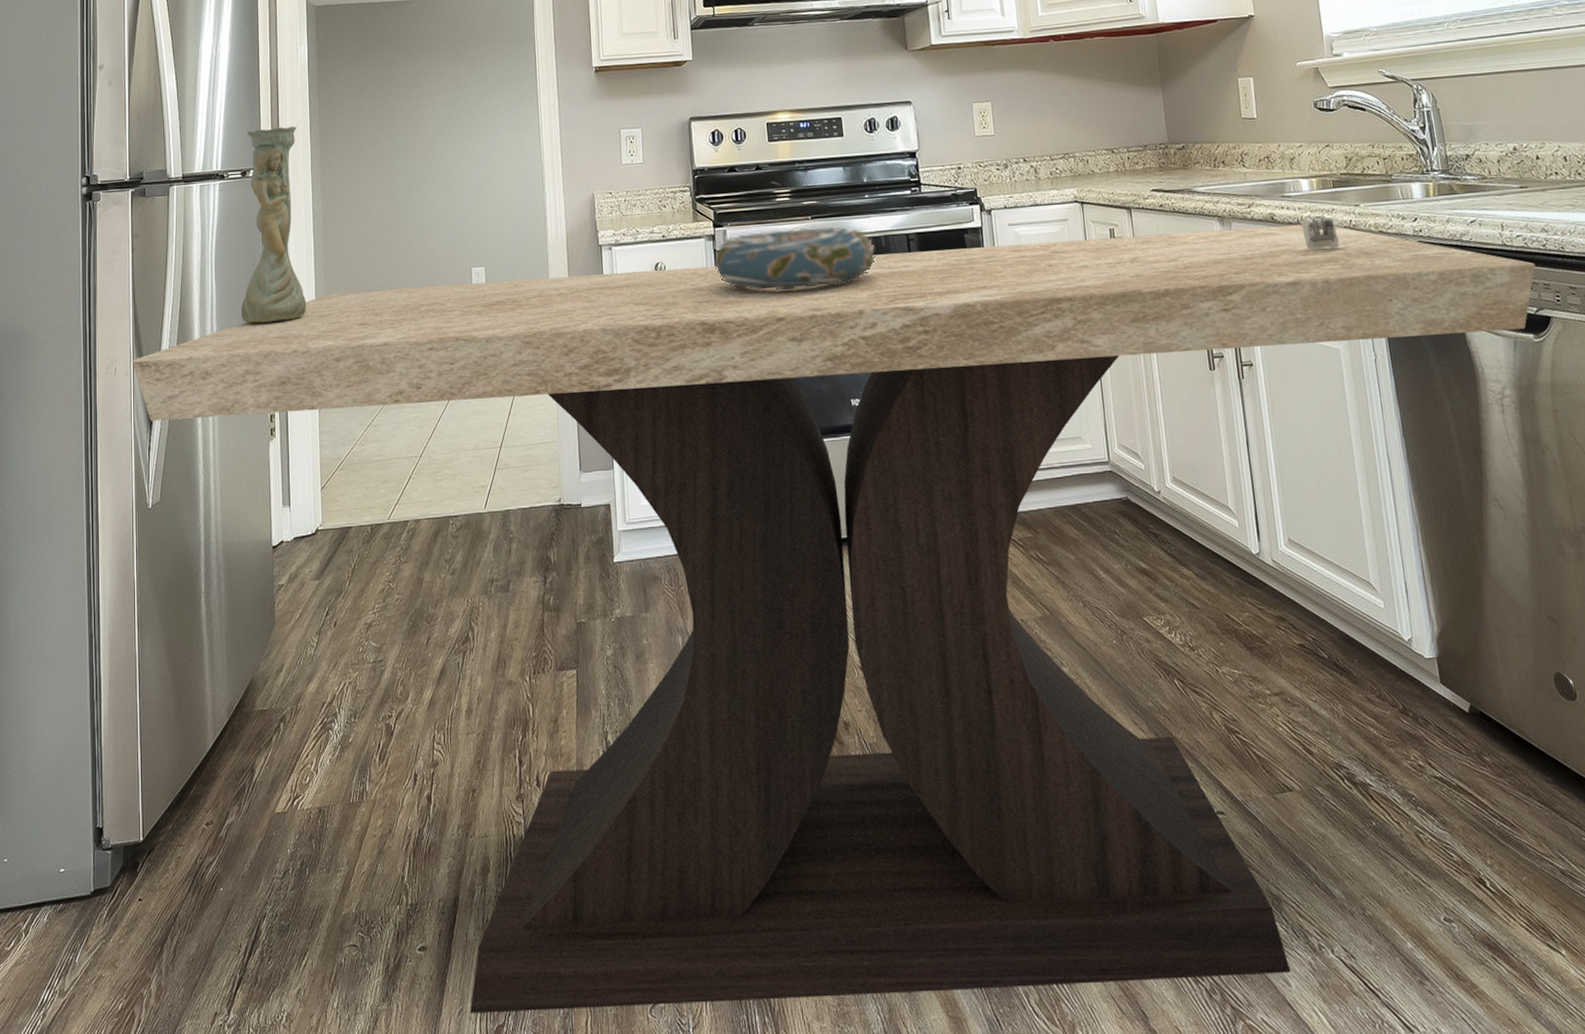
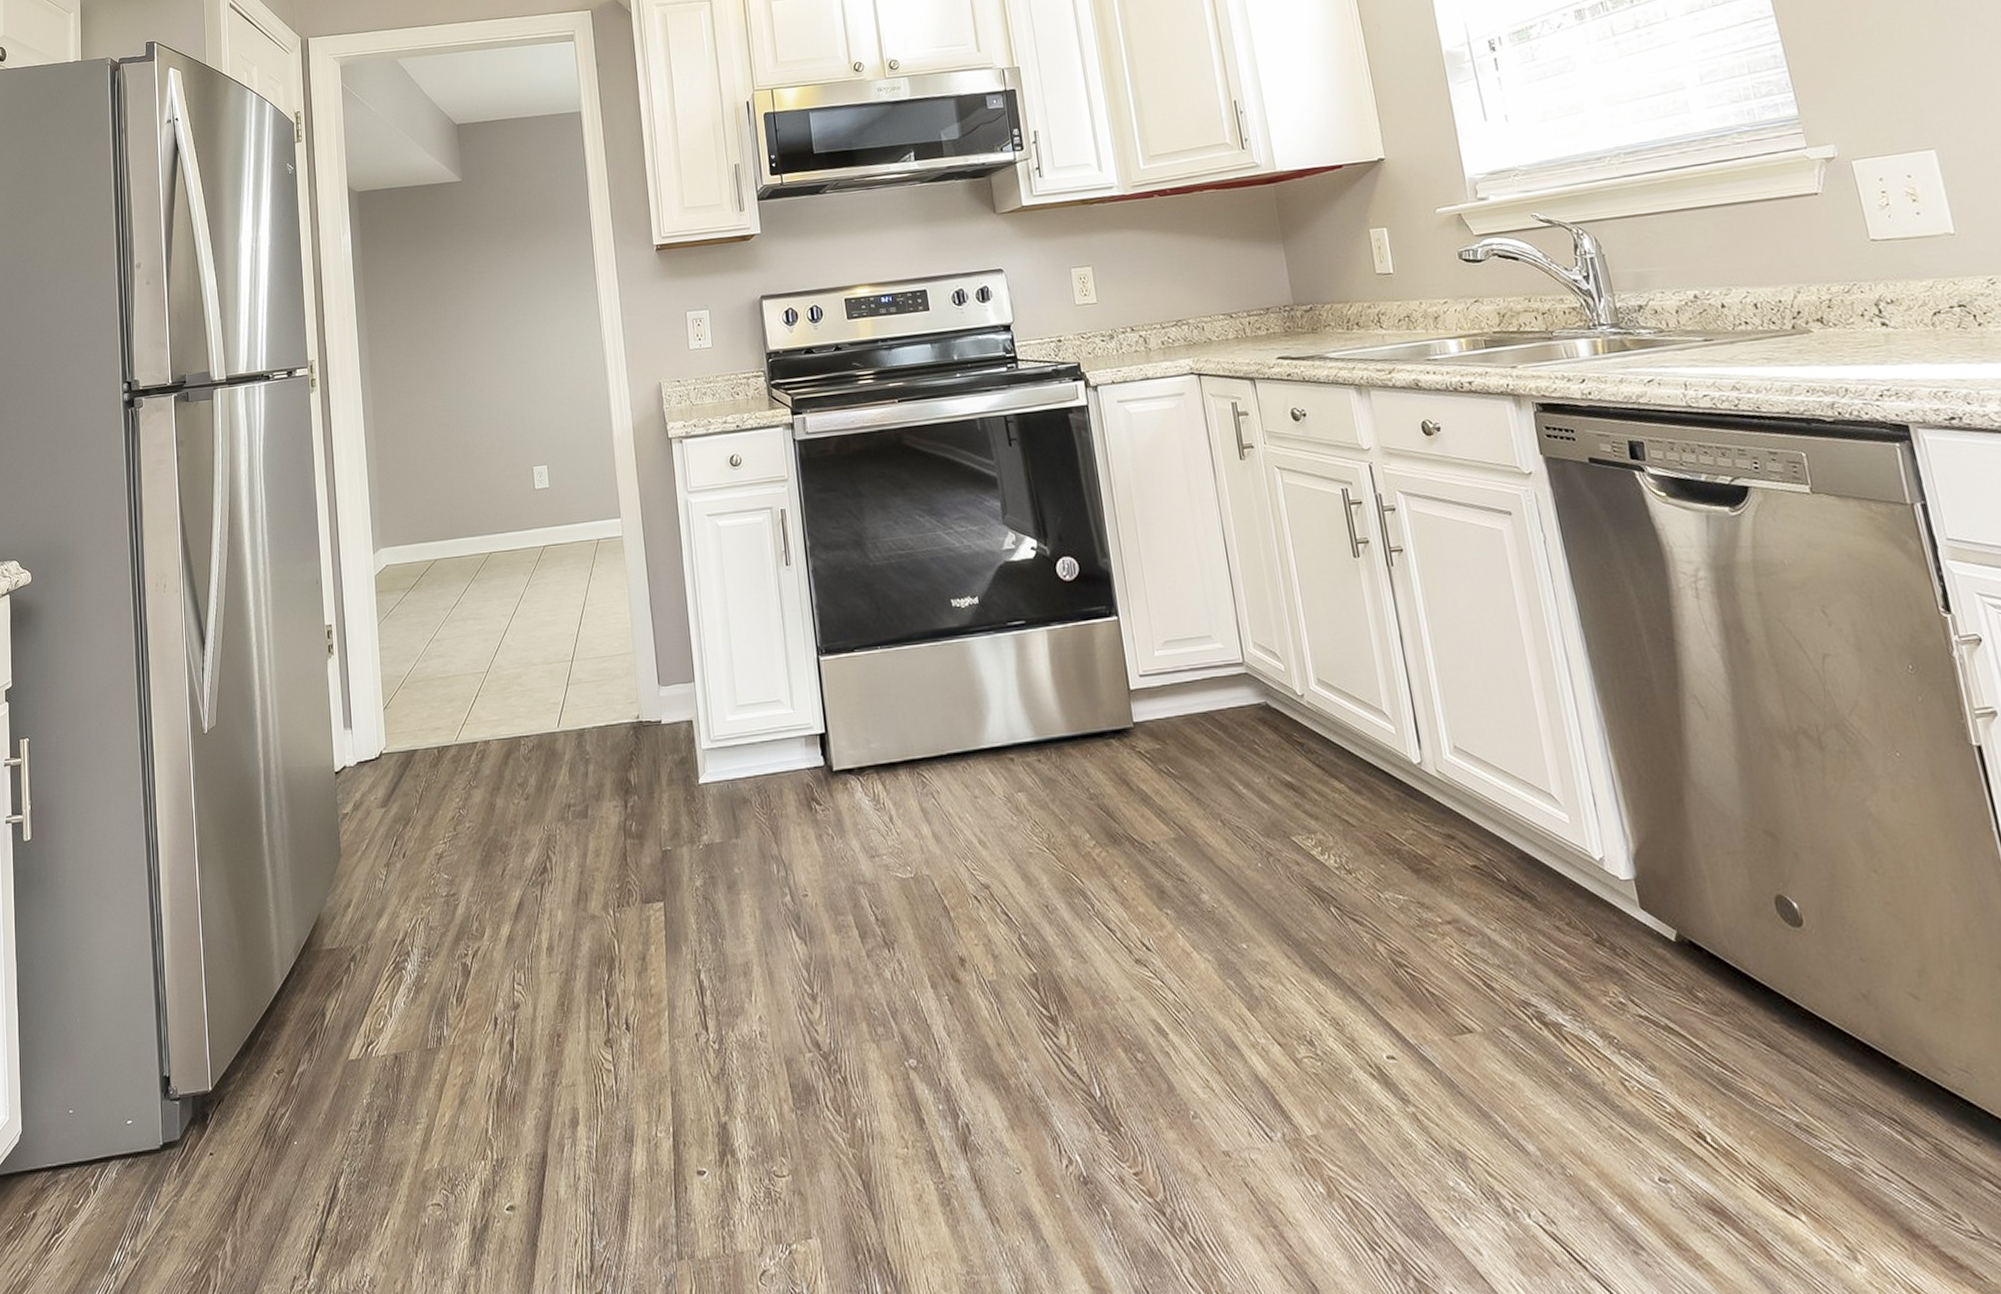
table: present [131,224,1536,1013] -> none [181,390,1727,1280]
vase: present [240,126,307,324] -> none [291,321,361,533]
decorative bowl: present [714,225,877,291] -> none [794,408,972,483]
napkin holder: present [1301,212,1340,249] -> none [1451,376,1496,418]

